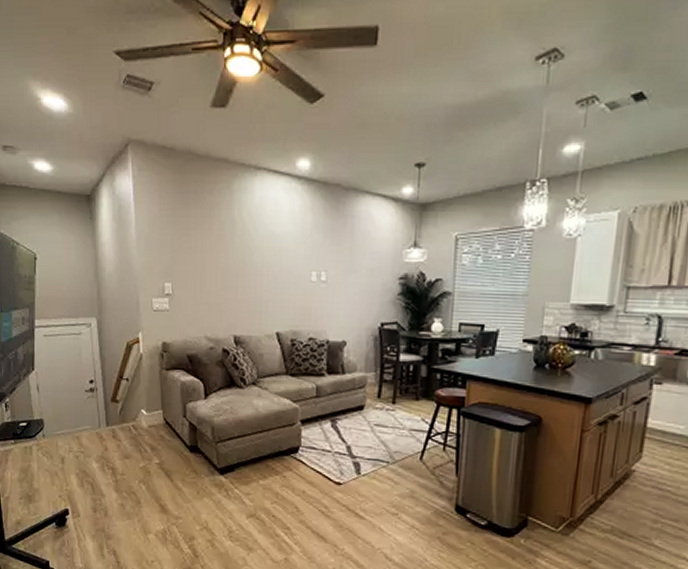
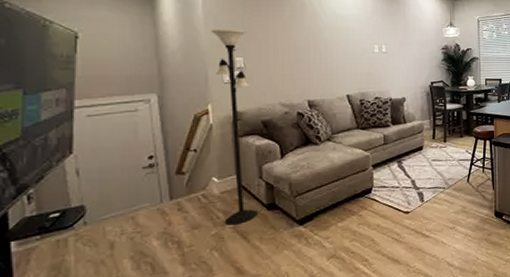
floor lamp: none [143,250,182,462] -> present [211,29,259,226]

